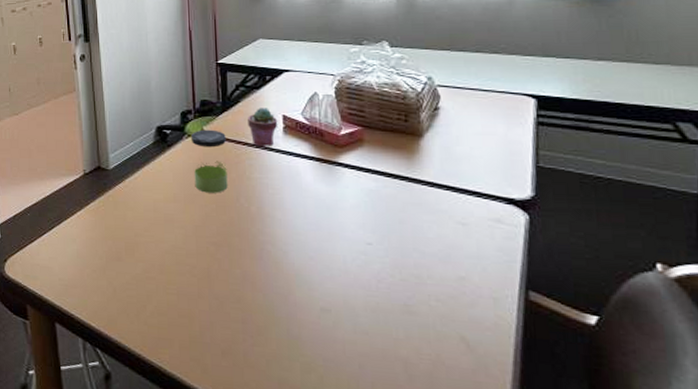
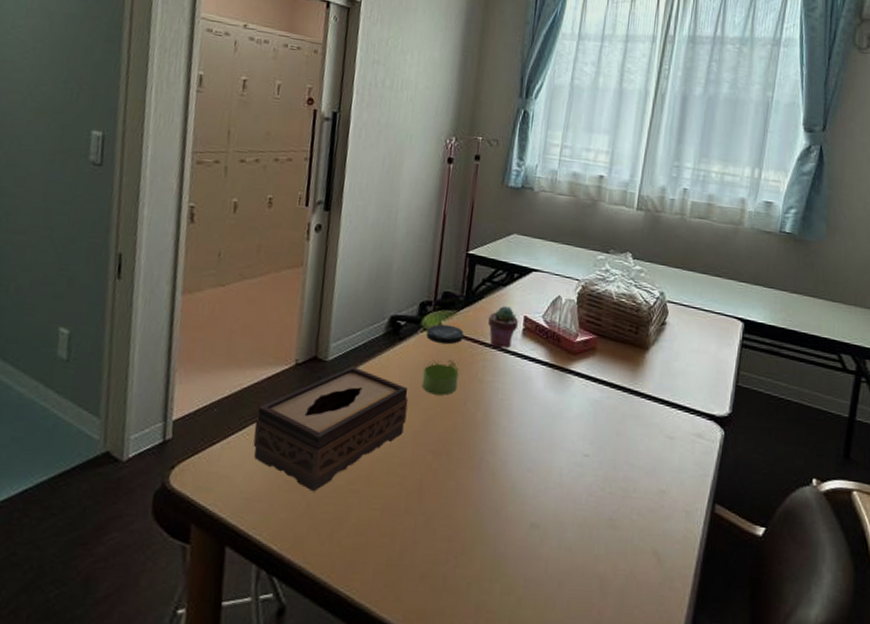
tissue box: none [60,172,186,279] -> present [253,366,409,492]

